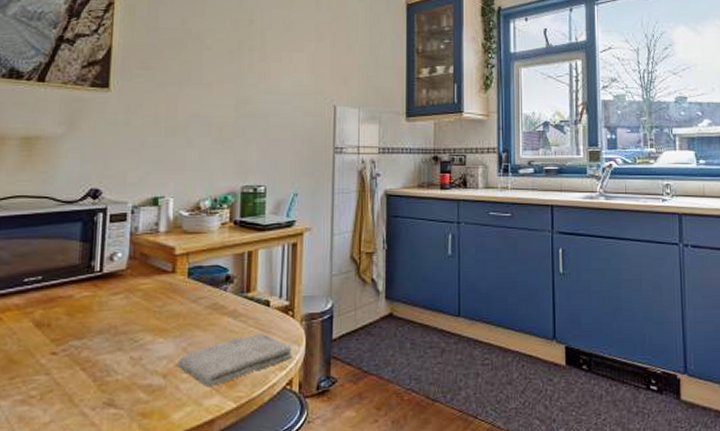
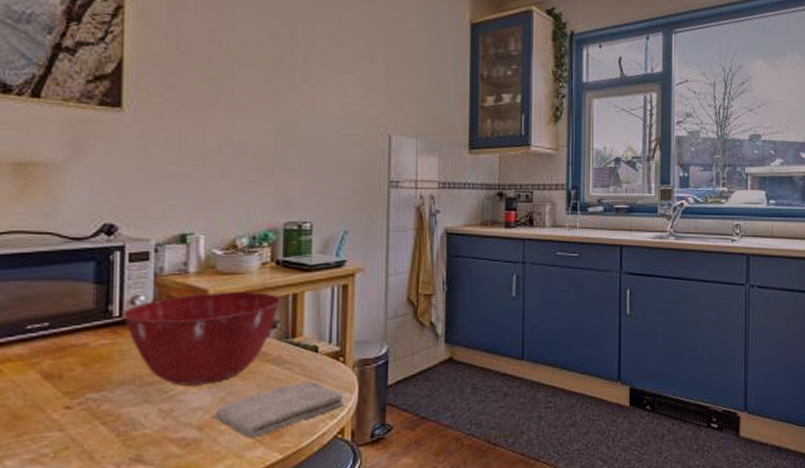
mixing bowl: none [102,249,238,336] -> present [122,292,282,386]

